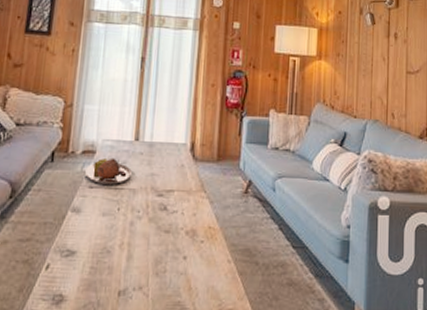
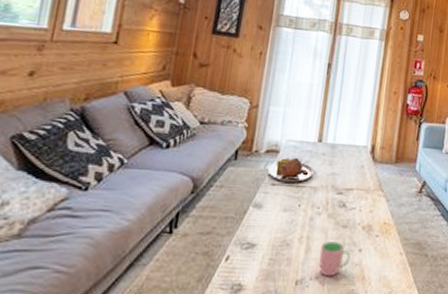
cup: none [141,247,175,287] -> present [319,240,351,277]

